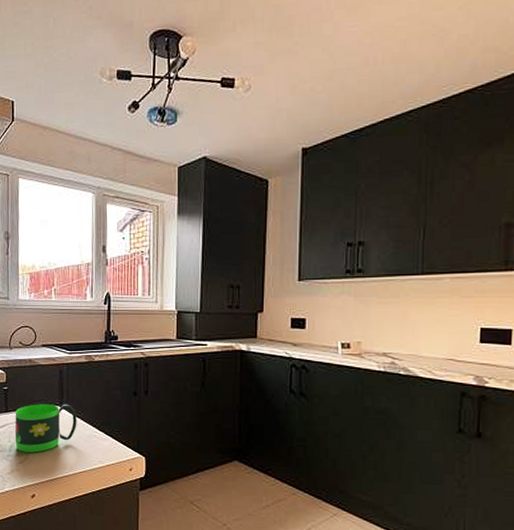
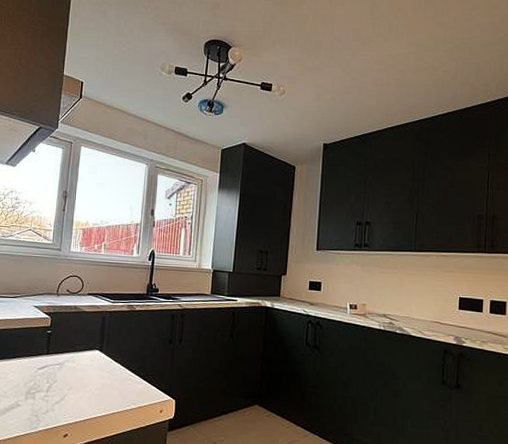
mug: present [15,404,77,453] -> none [54,348,115,394]

